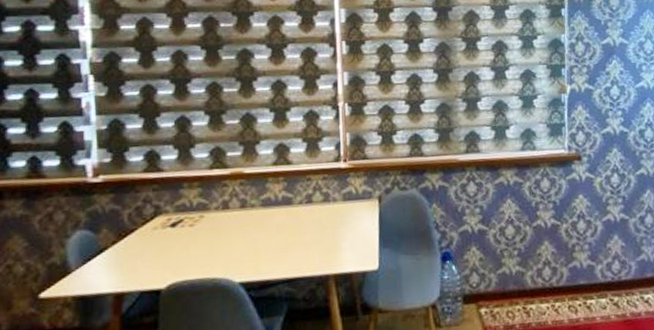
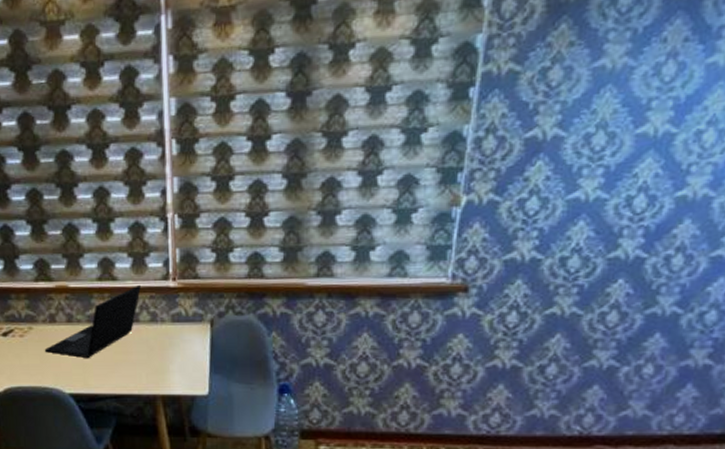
laptop: none [215,167,314,244] -> present [44,284,141,359]

